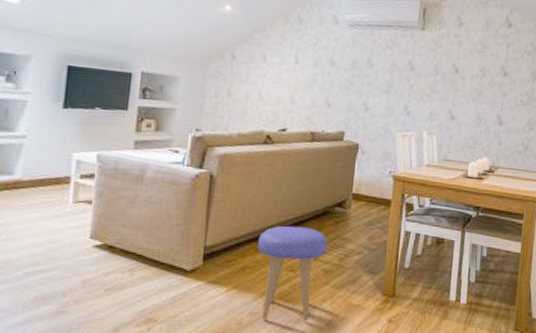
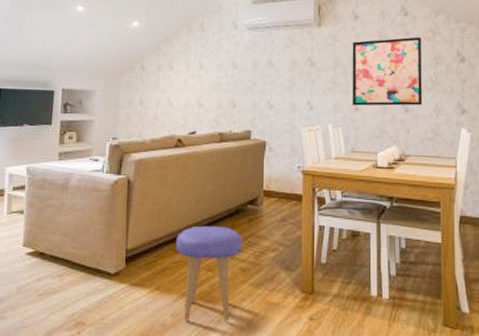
wall art: none [449,48,522,119] -> present [352,37,423,106]

